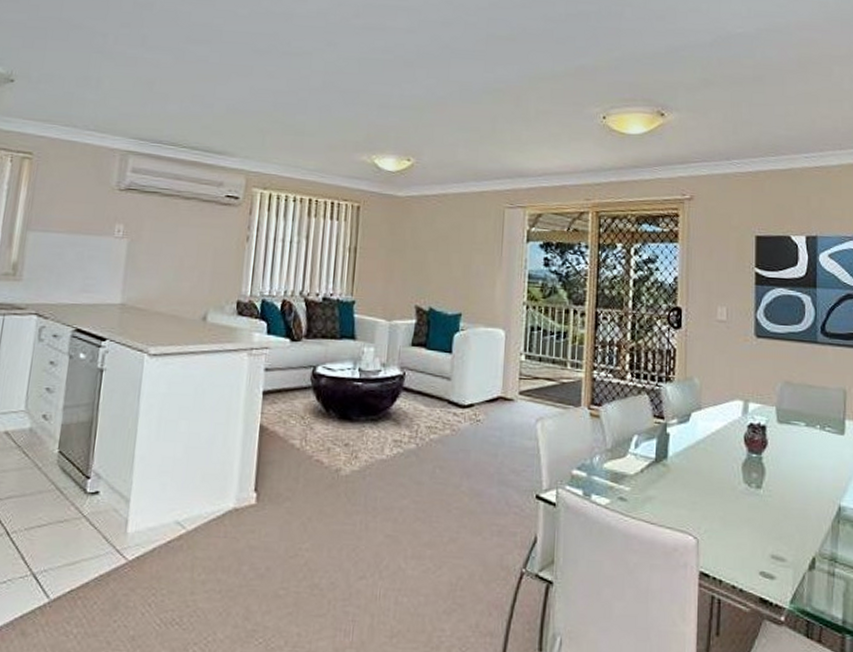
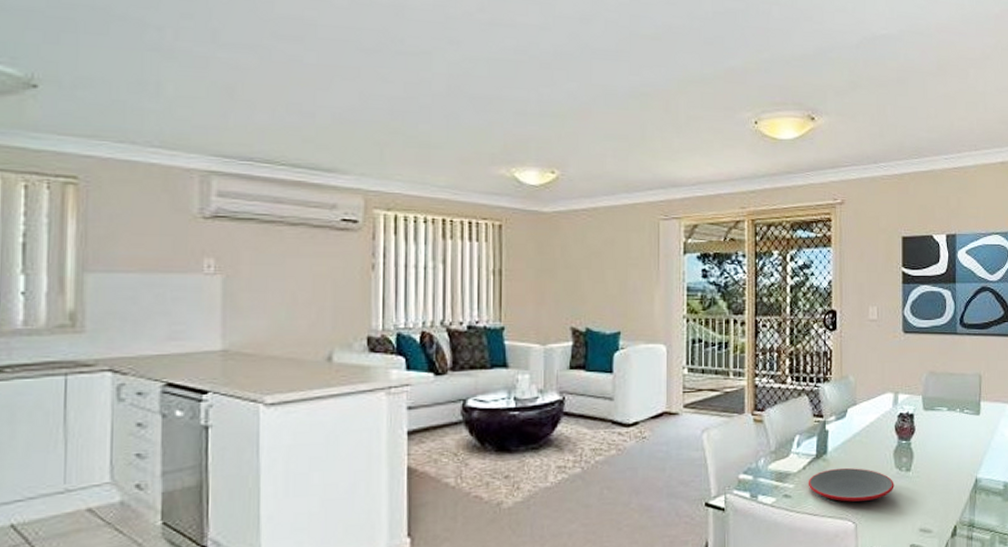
plate: none [645,475,742,516] -> present [808,467,894,502]

